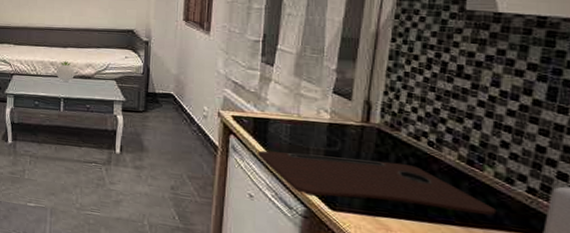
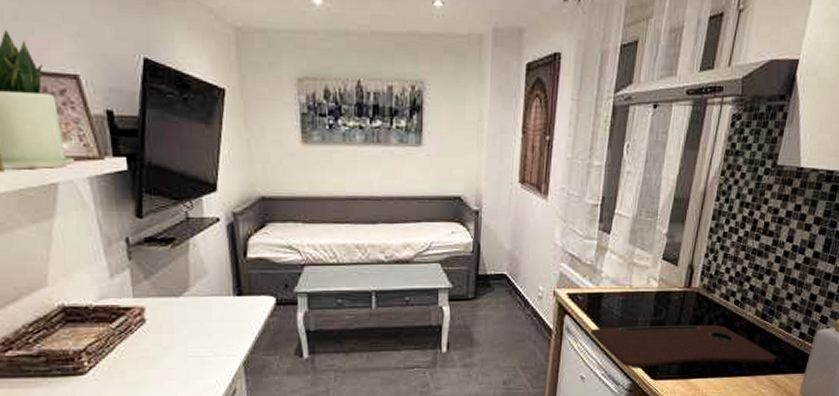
succulent plant: present [56,60,75,82] -> none [365,241,388,270]

